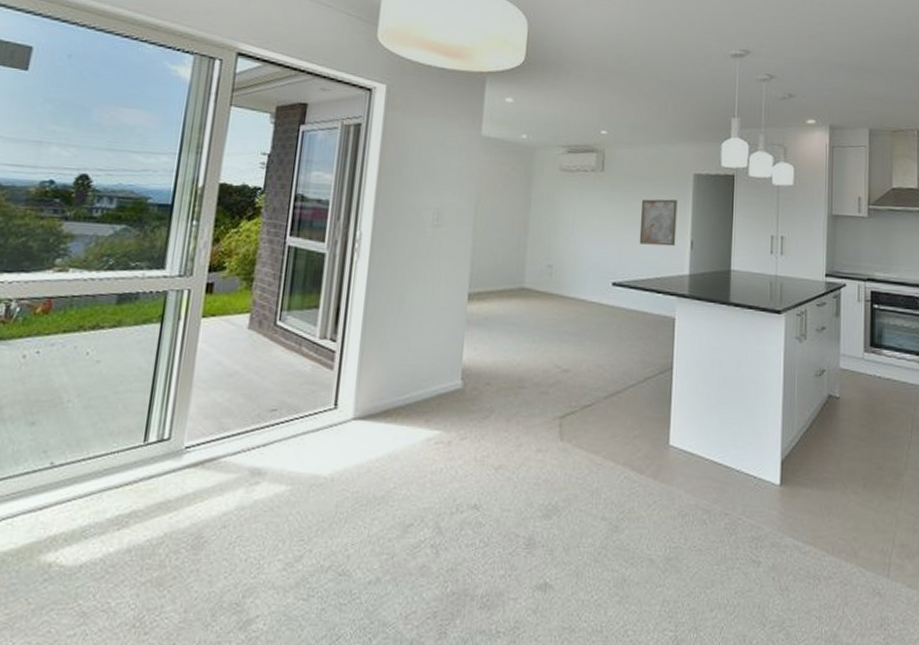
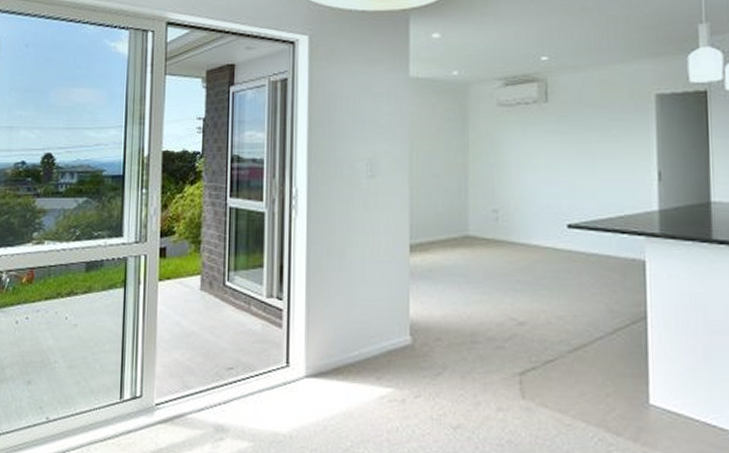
wall art: present [639,199,678,247] -> none [594,126,640,180]

